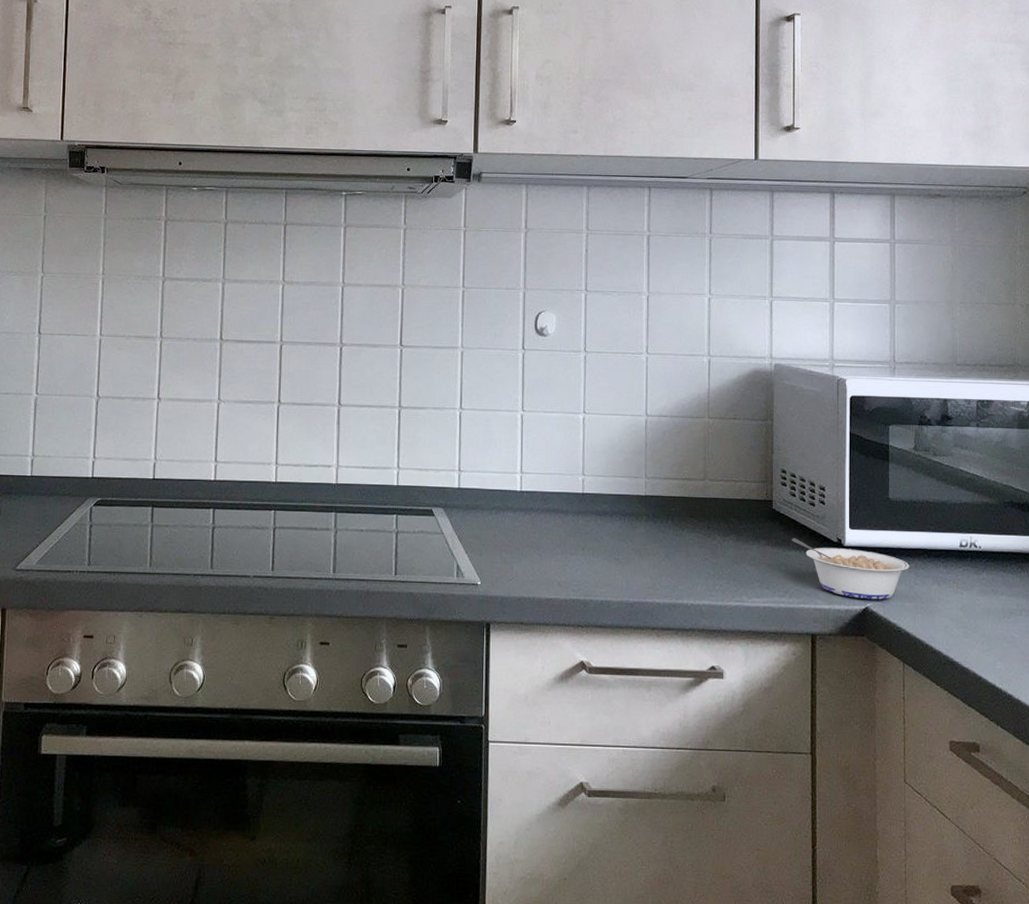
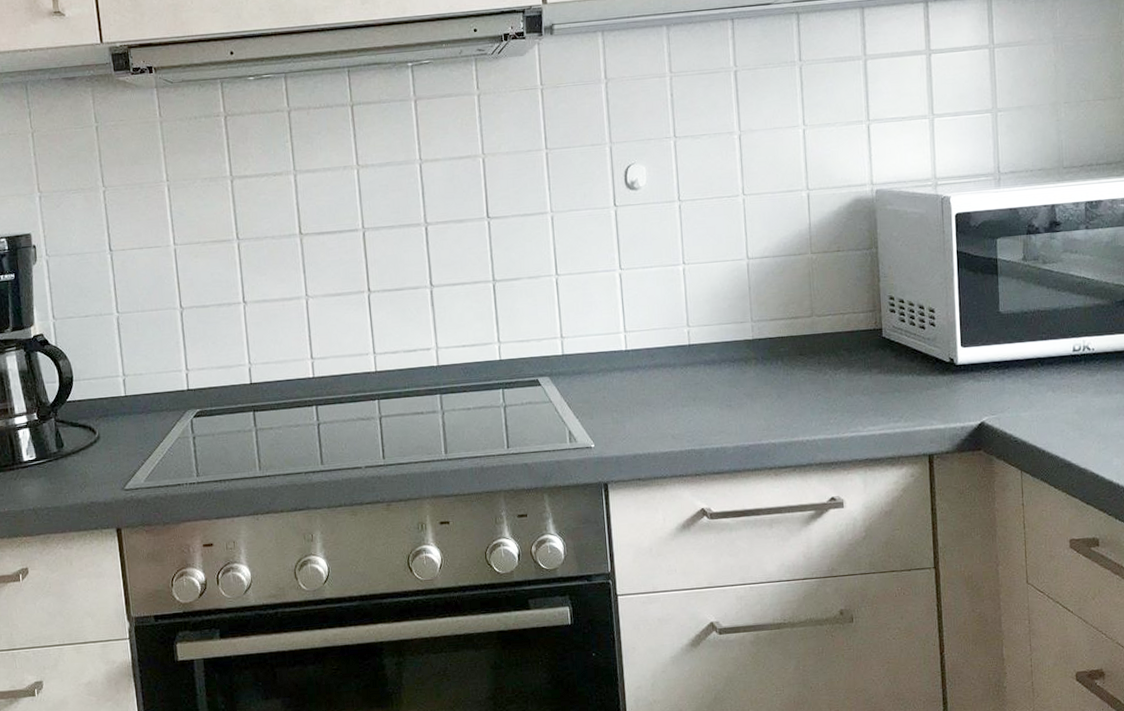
legume: present [791,538,910,600] -> none [903,363,1024,415]

